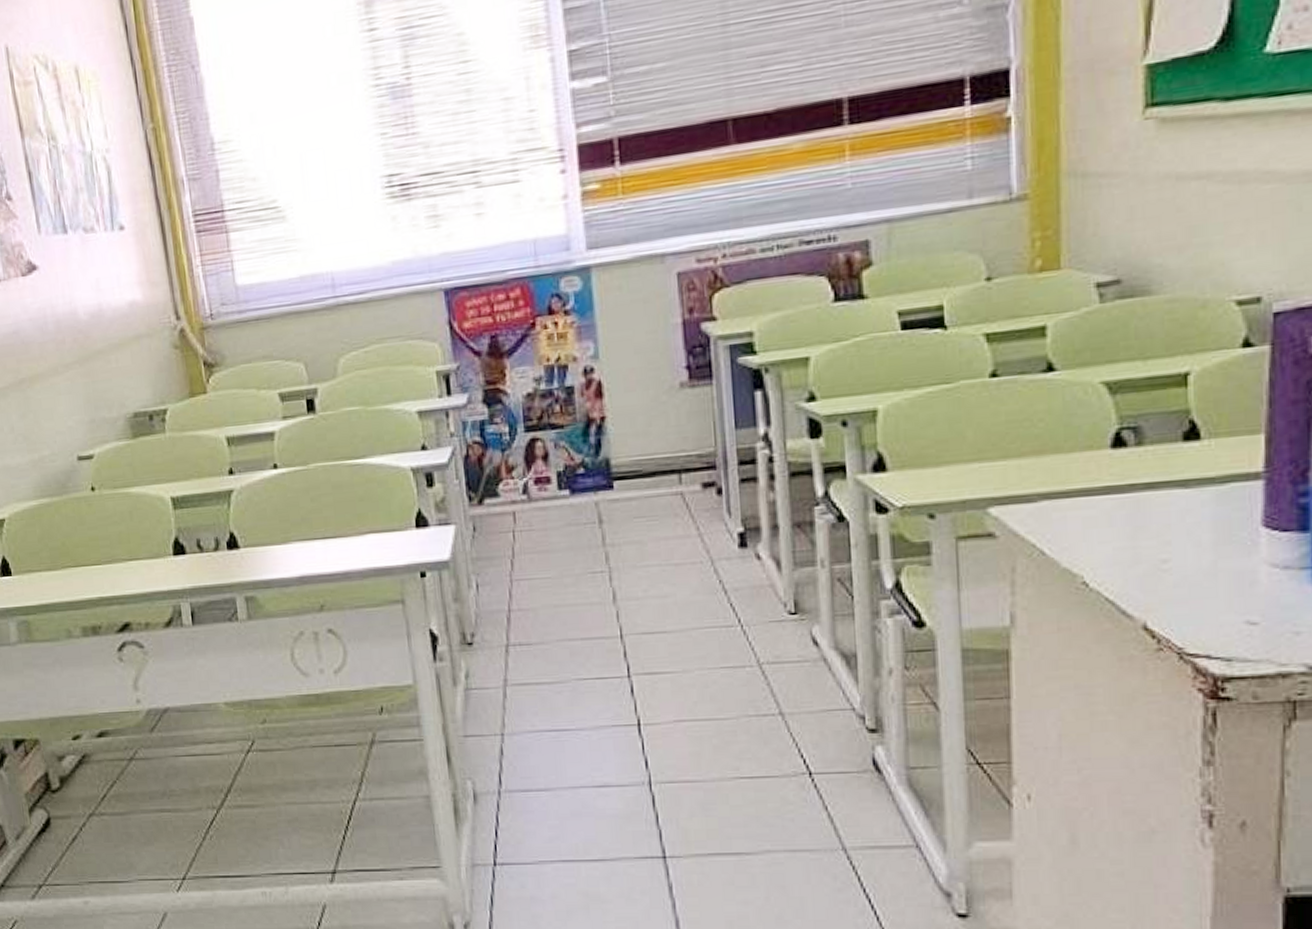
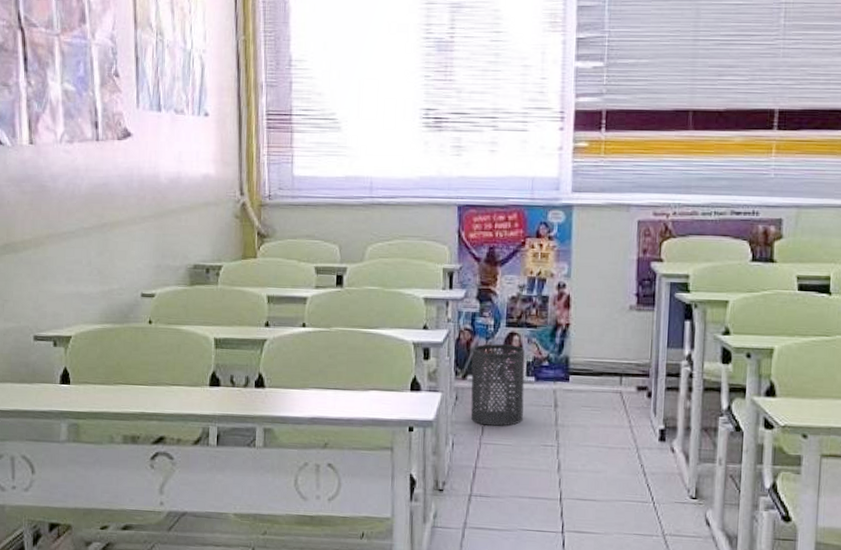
trash can: none [486,453,561,558] -> present [470,343,525,426]

